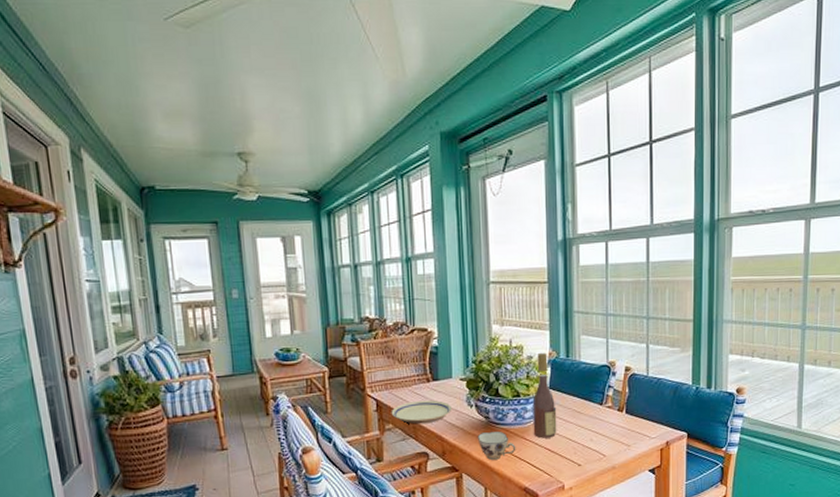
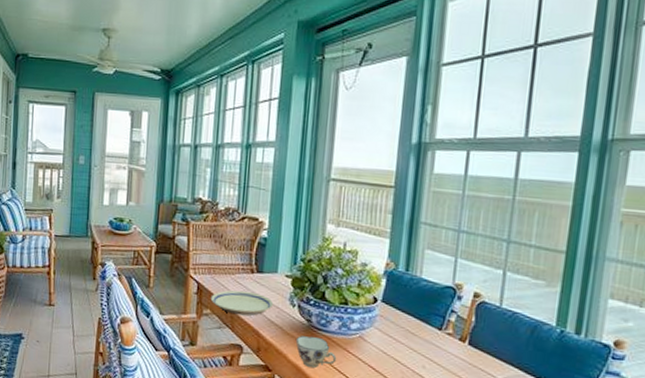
wine bottle: present [532,352,557,439] -> none [357,261,388,356]

